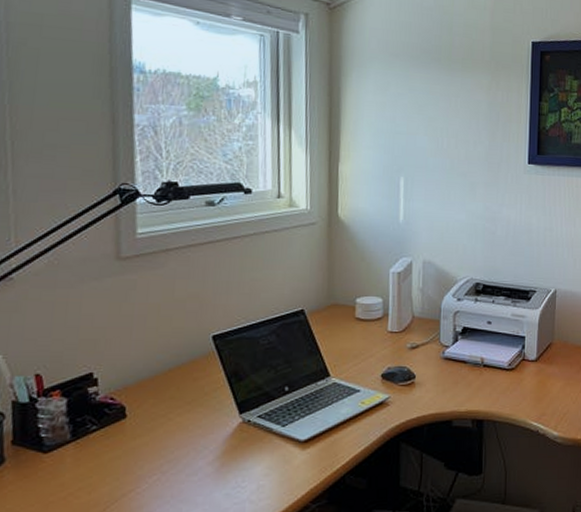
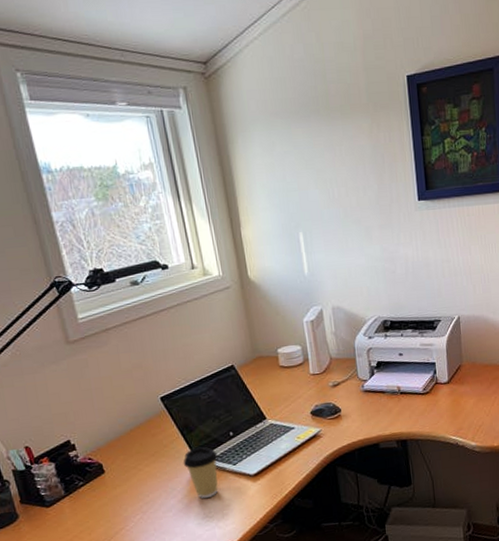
coffee cup: none [223,400,266,463] -> present [183,446,218,499]

